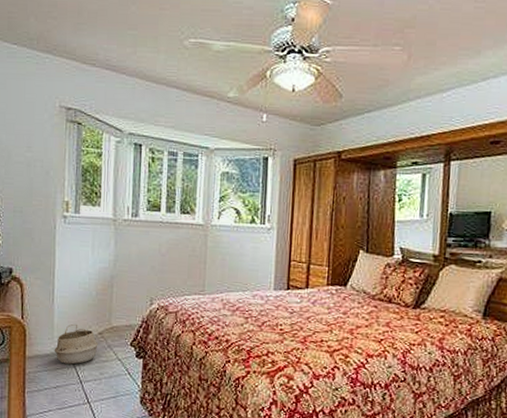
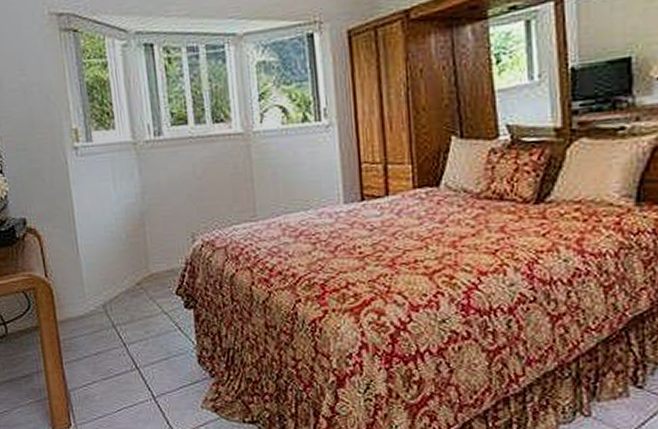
woven basket: present [54,323,98,365] -> none [87,275,138,325]

